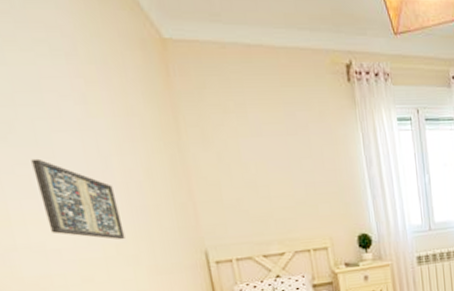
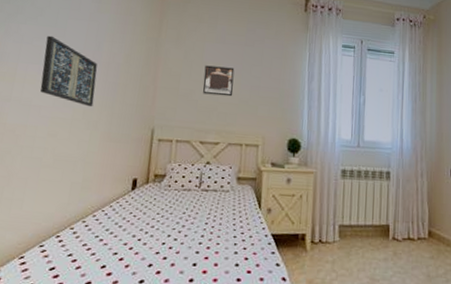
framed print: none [246,165,287,202] -> present [203,65,235,97]

